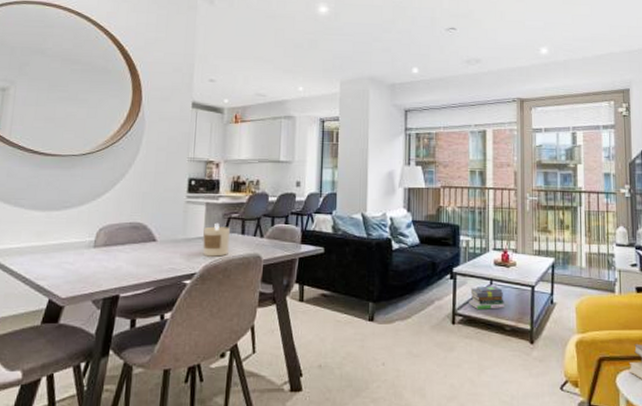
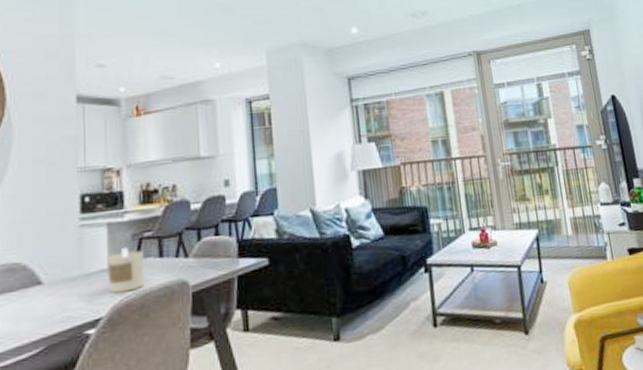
books: present [469,286,504,309] -> none [449,272,491,304]

